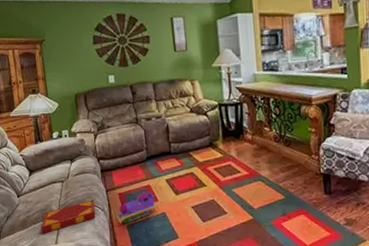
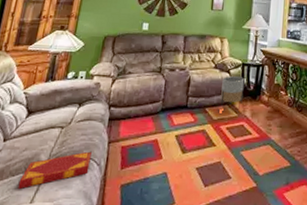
toy train: present [116,192,159,224] -> none [110,148,161,183]
planter: none [201,118,226,148] -> present [220,76,245,105]

